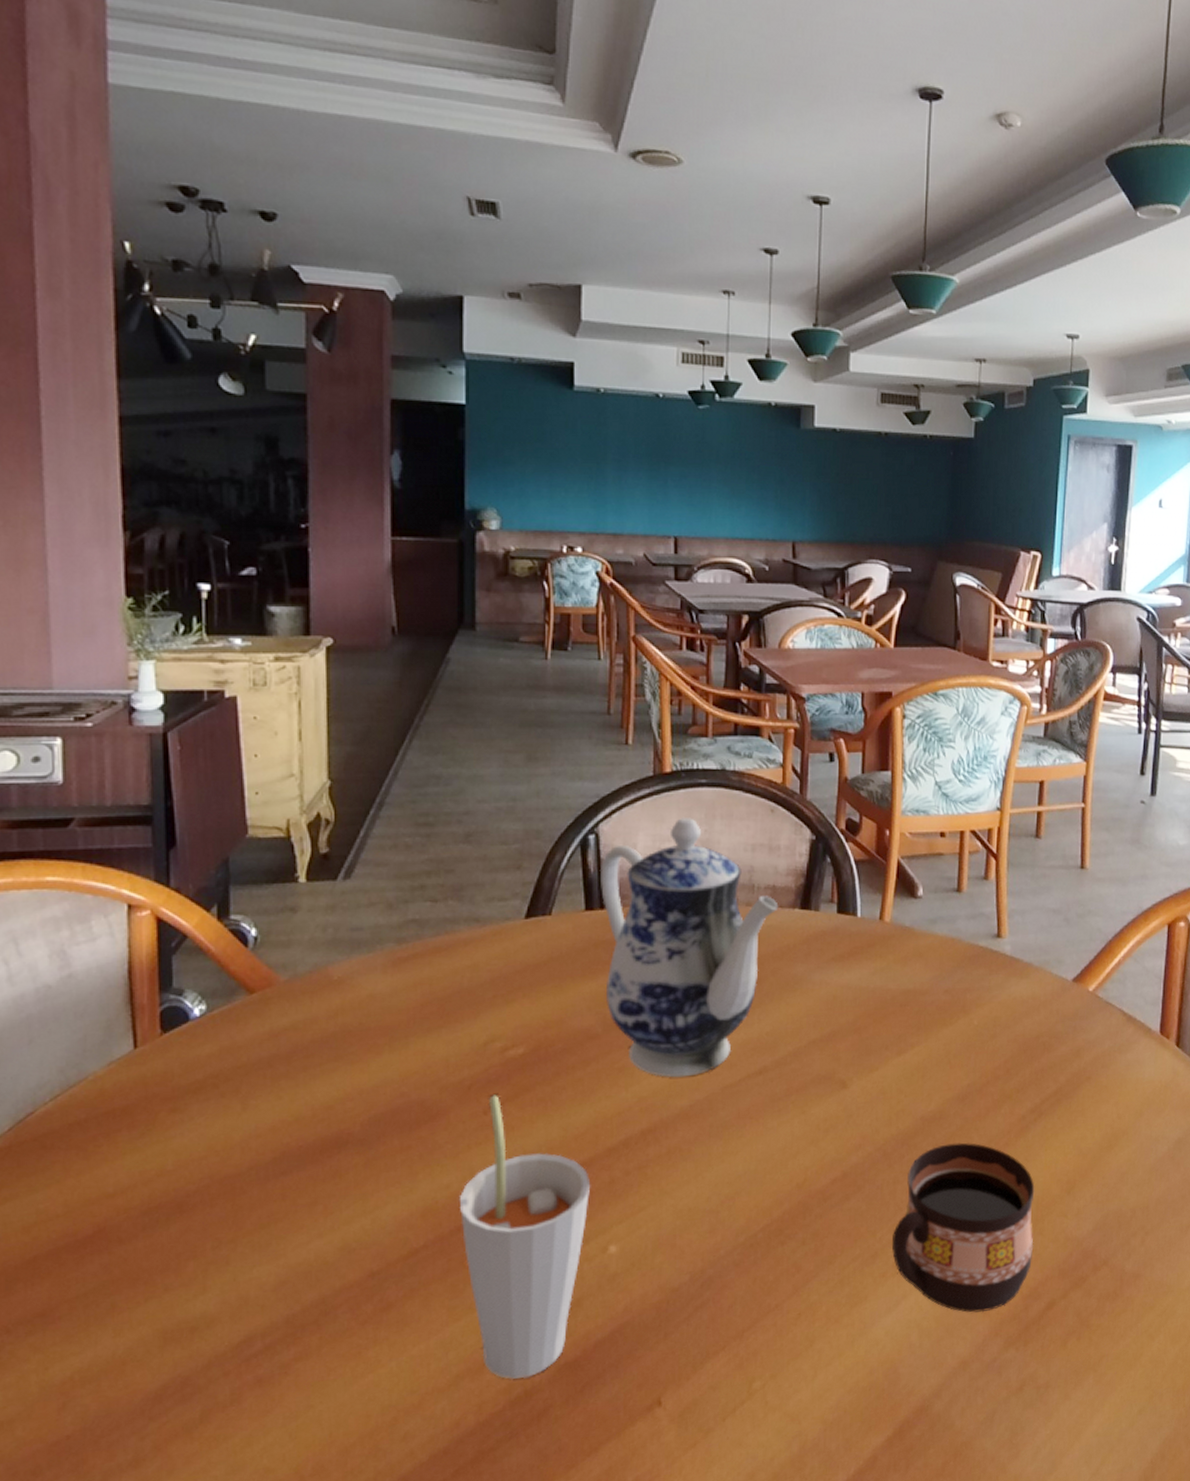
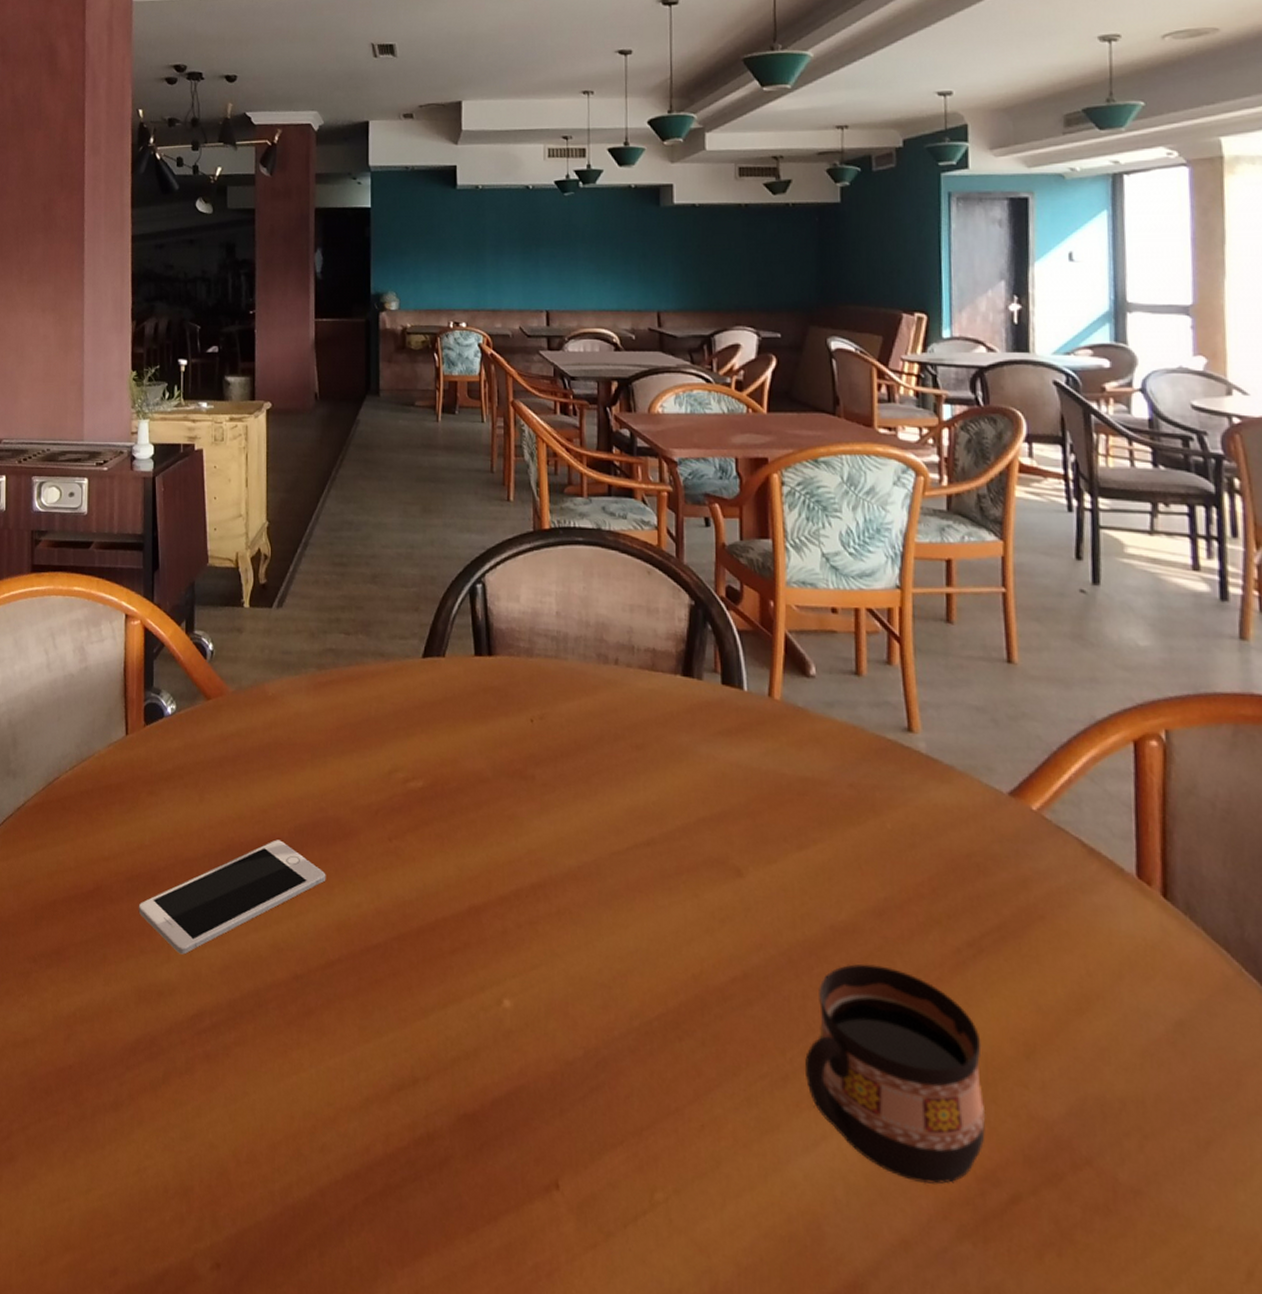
cell phone: none [159,1135,409,1282] -> present [138,839,326,955]
cup: present [460,1095,591,1379] -> none [369,823,485,1120]
teapot: present [601,818,779,1078] -> none [488,574,660,836]

